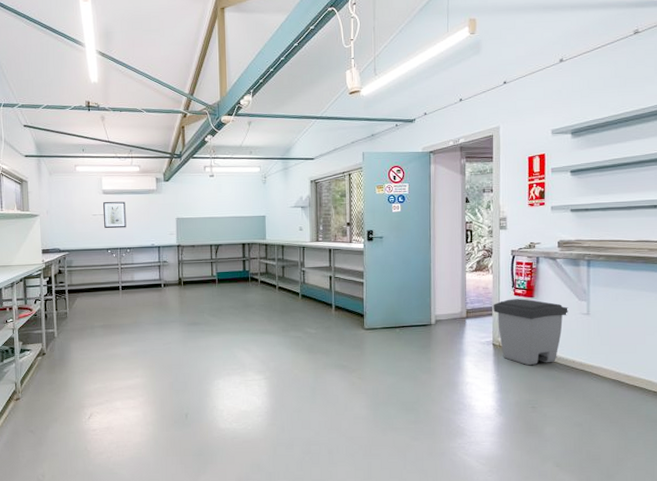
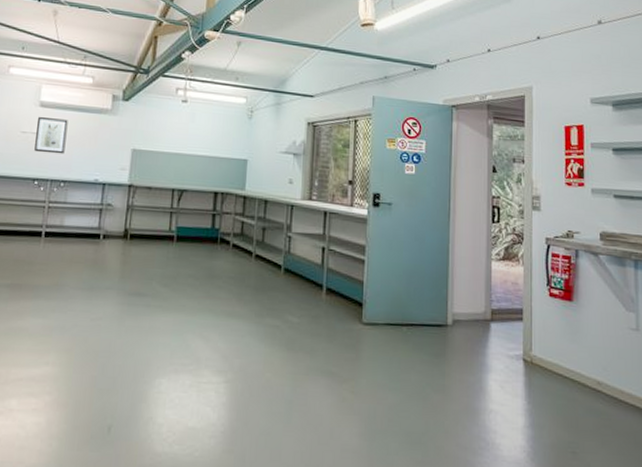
trash can: present [493,299,568,366] -> none [524,300,614,393]

